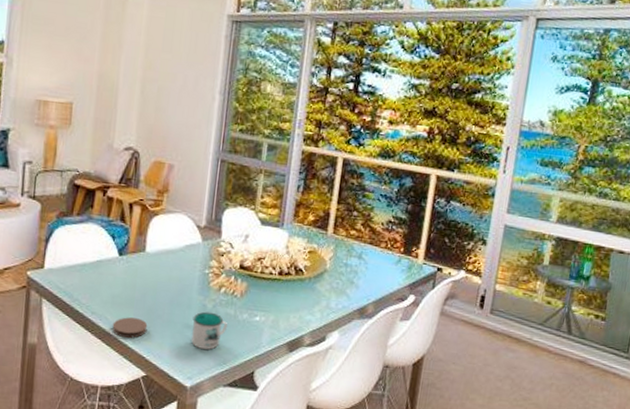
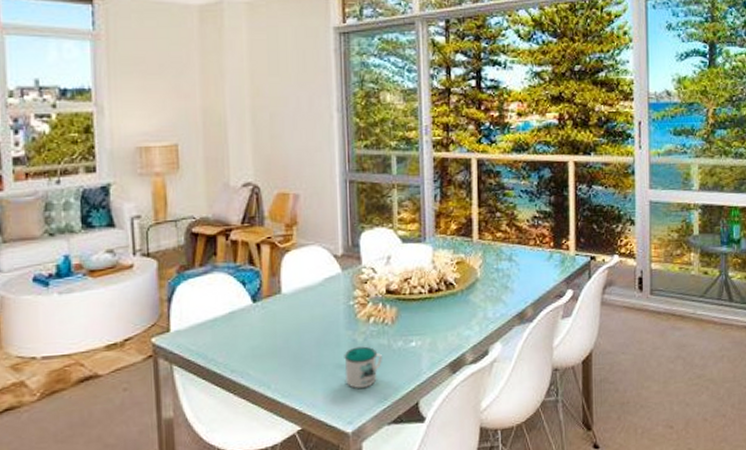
coaster: present [112,317,148,338] -> none [256,367,296,392]

